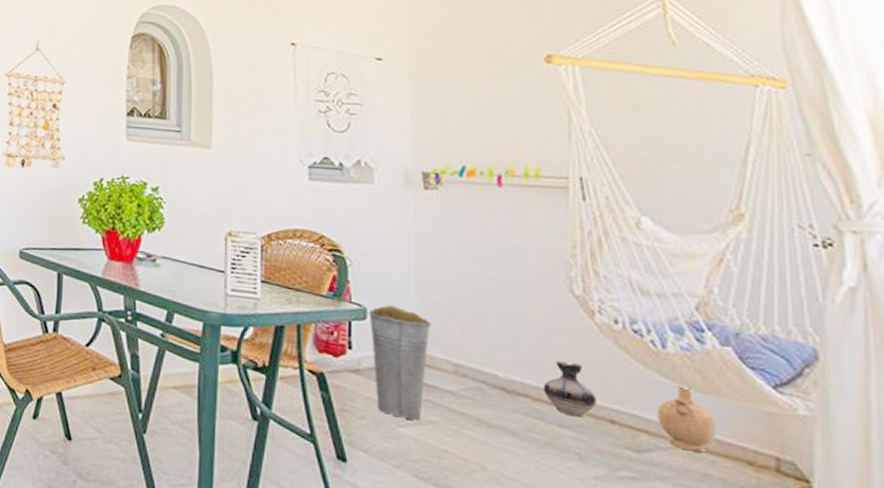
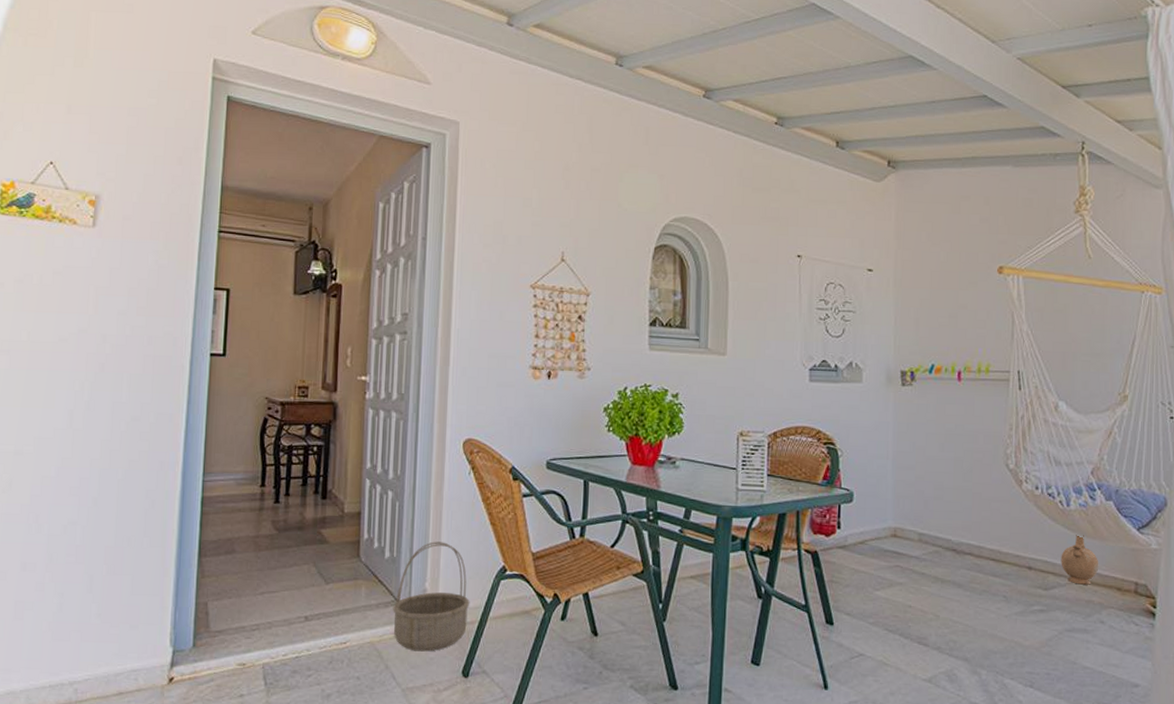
bucket: present [368,305,432,420] -> none [854,488,903,583]
ceramic jug: present [543,360,597,418] -> none [983,523,1020,567]

